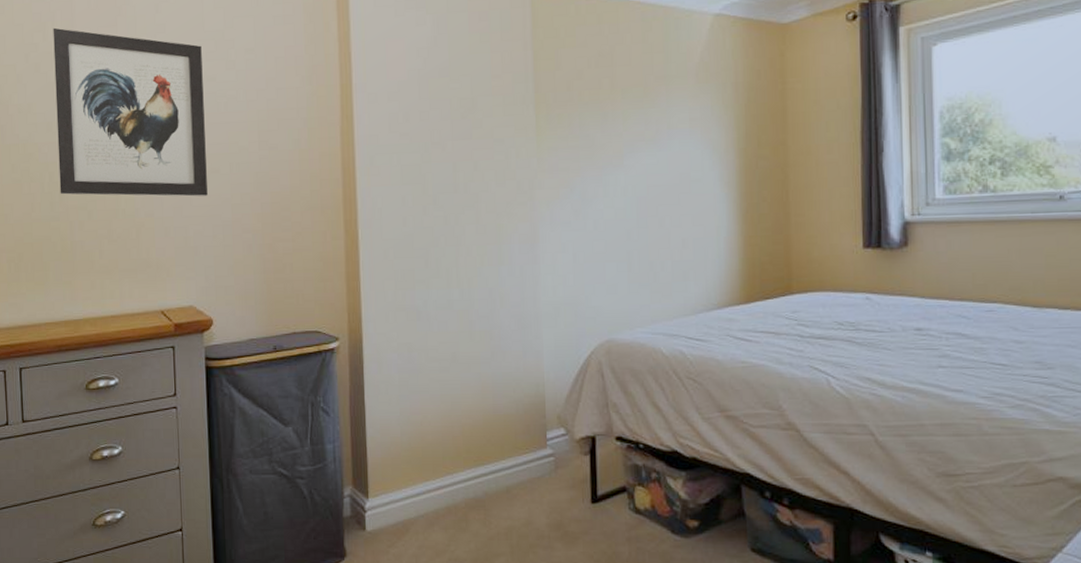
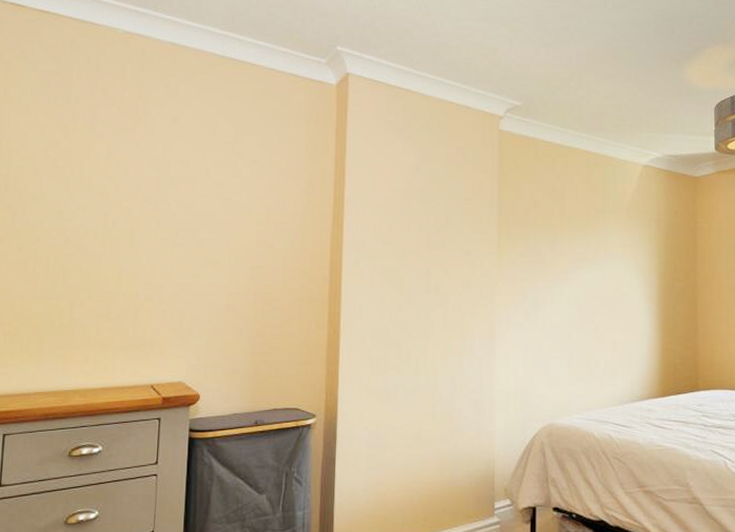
wall art: present [53,27,208,197] -> none [64,128,212,284]

